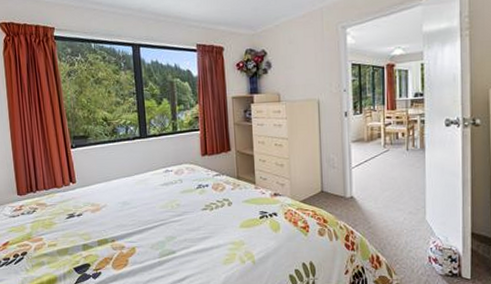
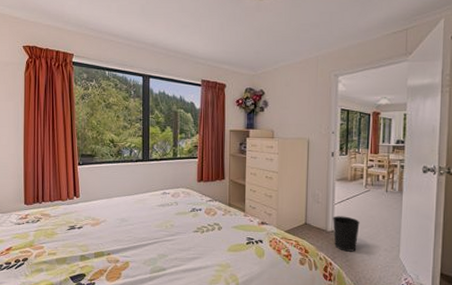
wastebasket: none [351,180,381,218] -> present [333,216,360,252]

